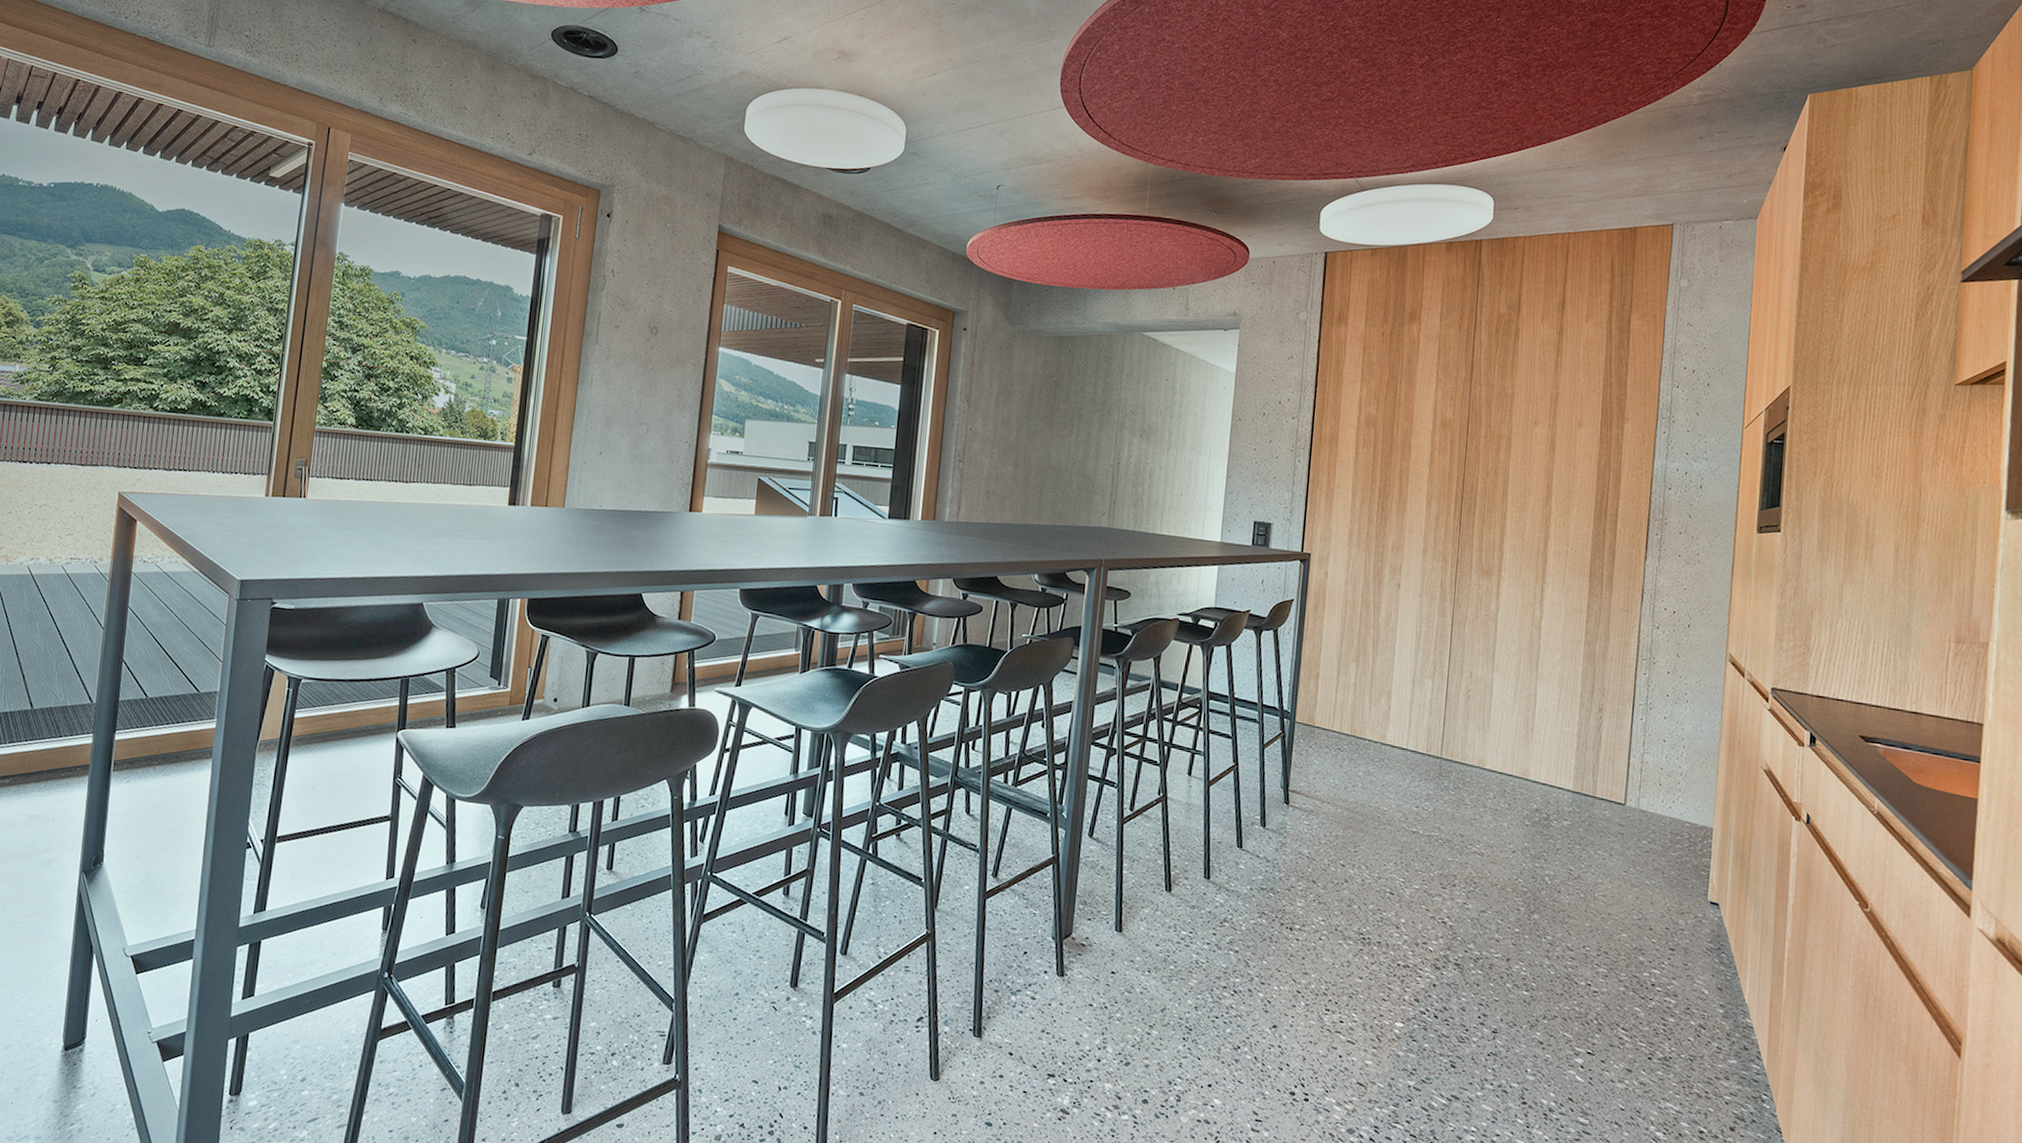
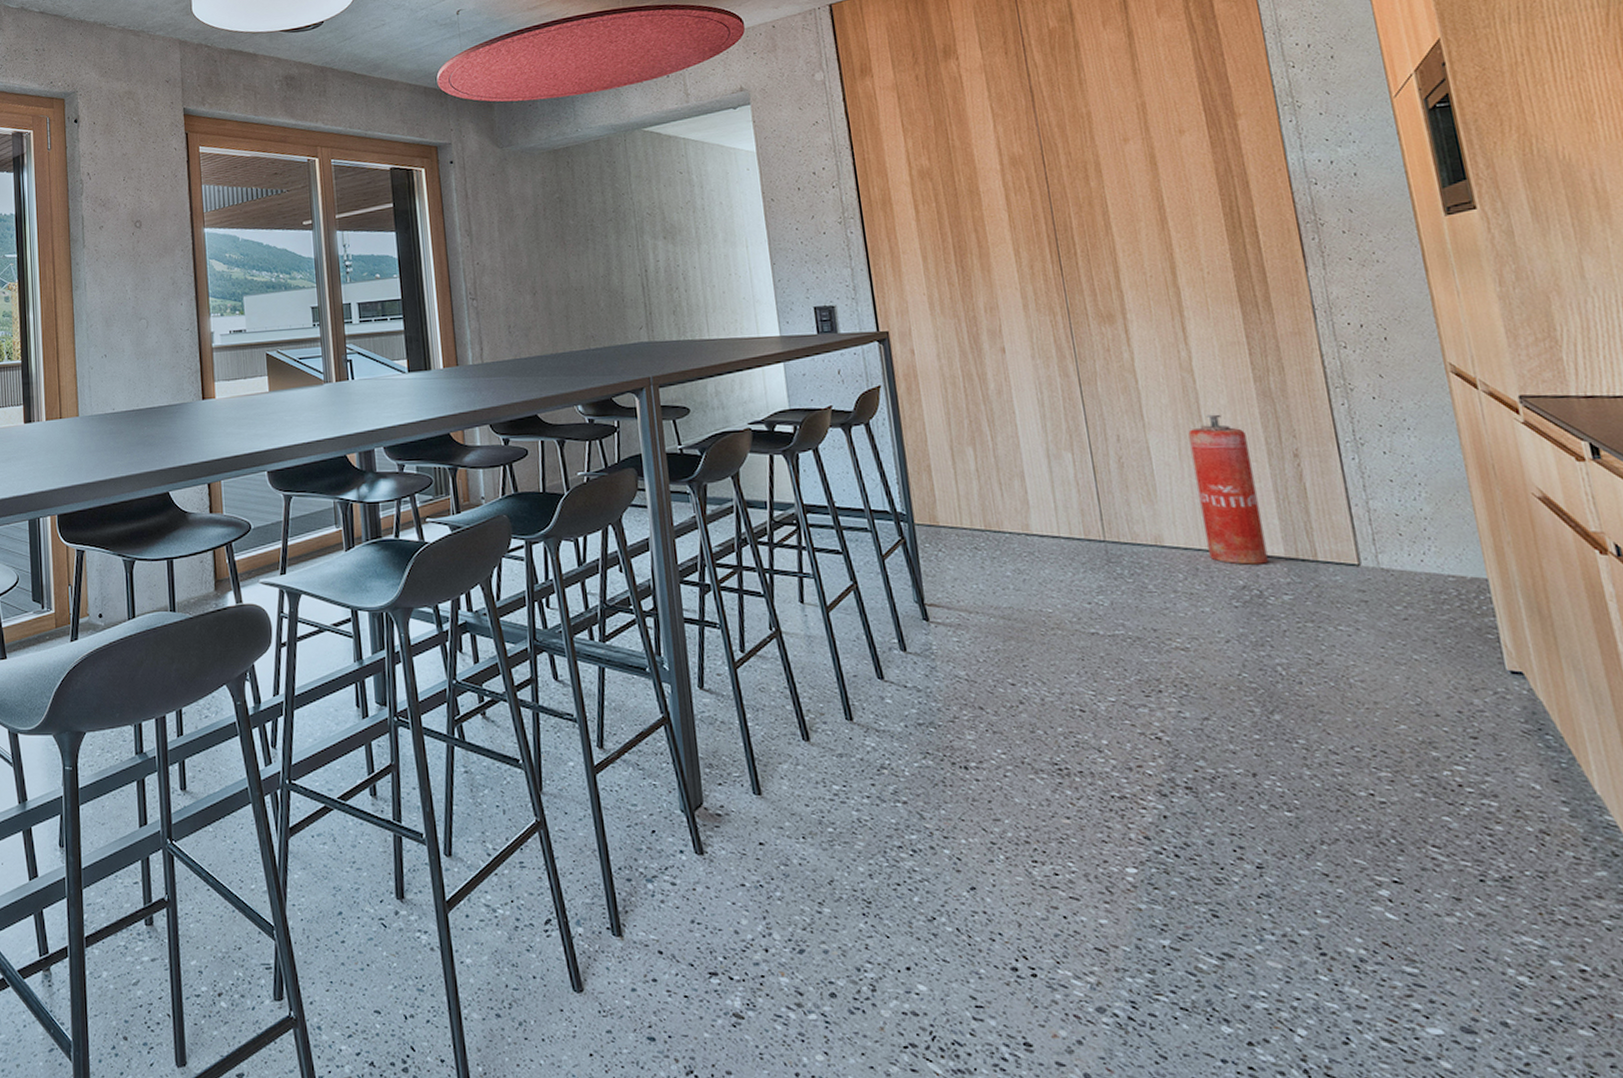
fire extinguisher: none [1517,666,1568,794] -> present [1188,414,1268,565]

